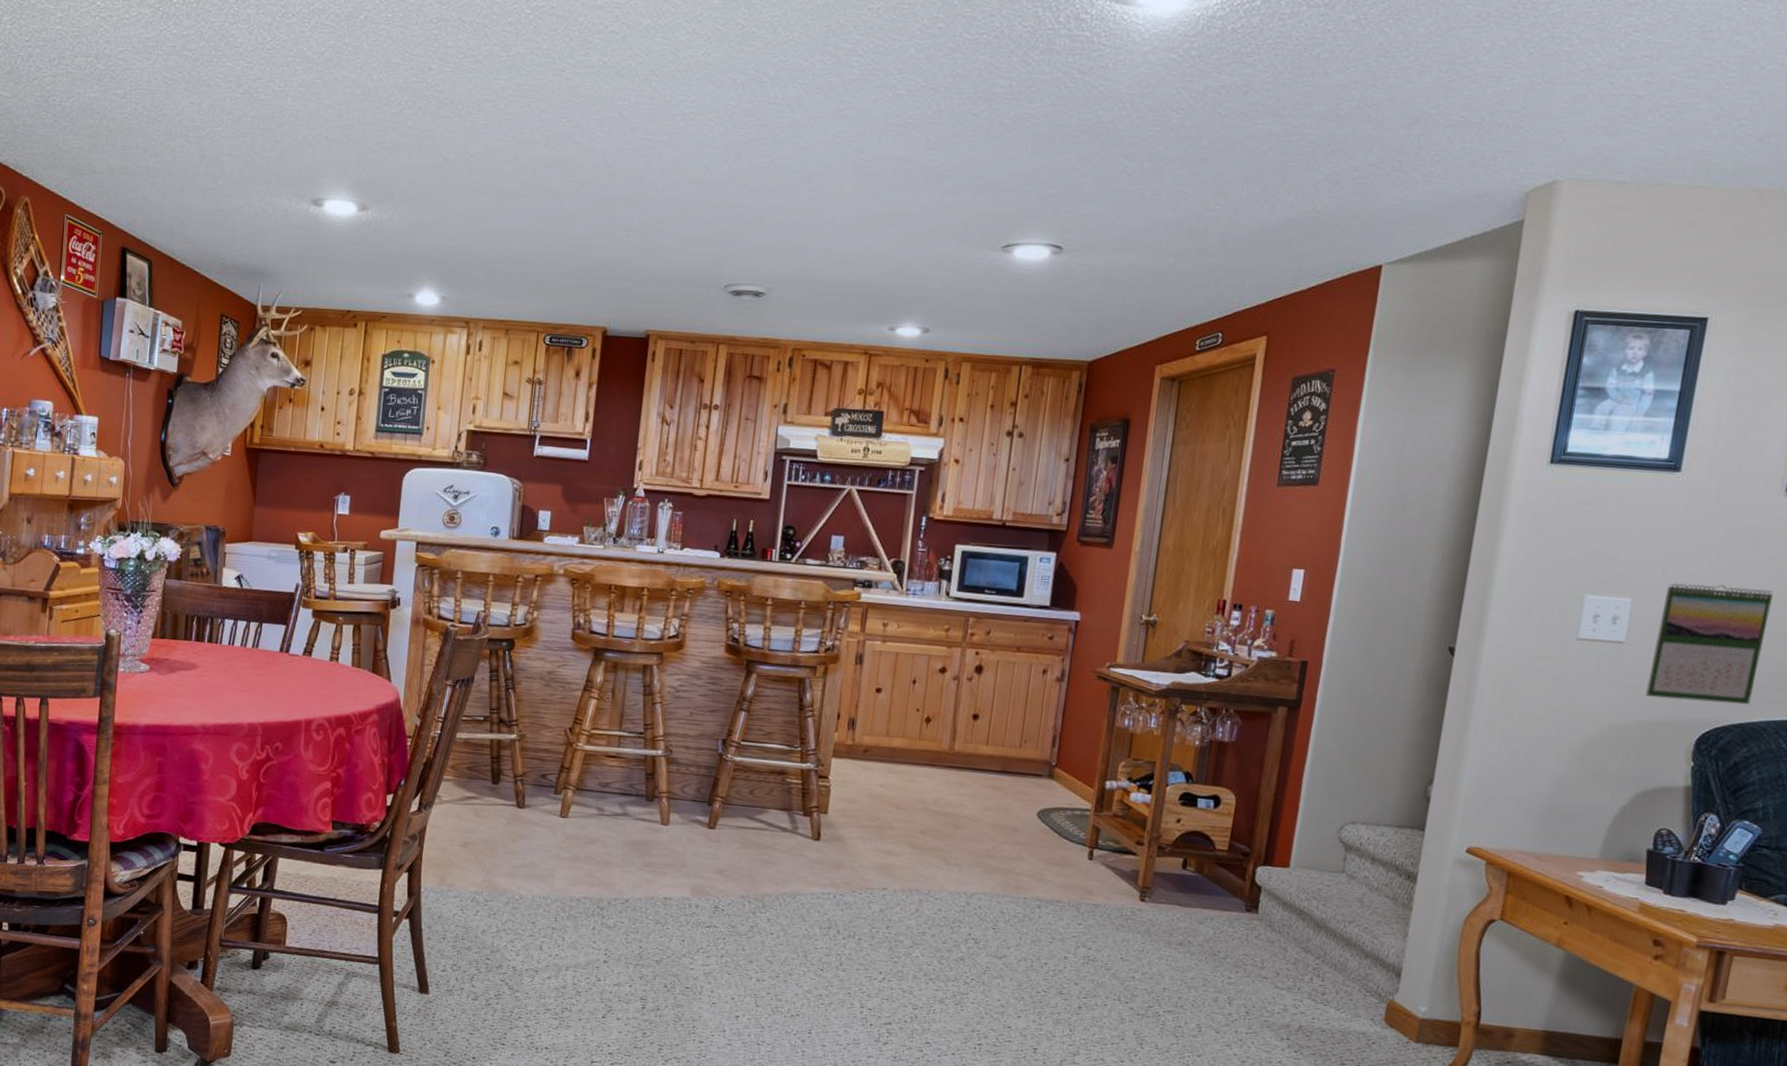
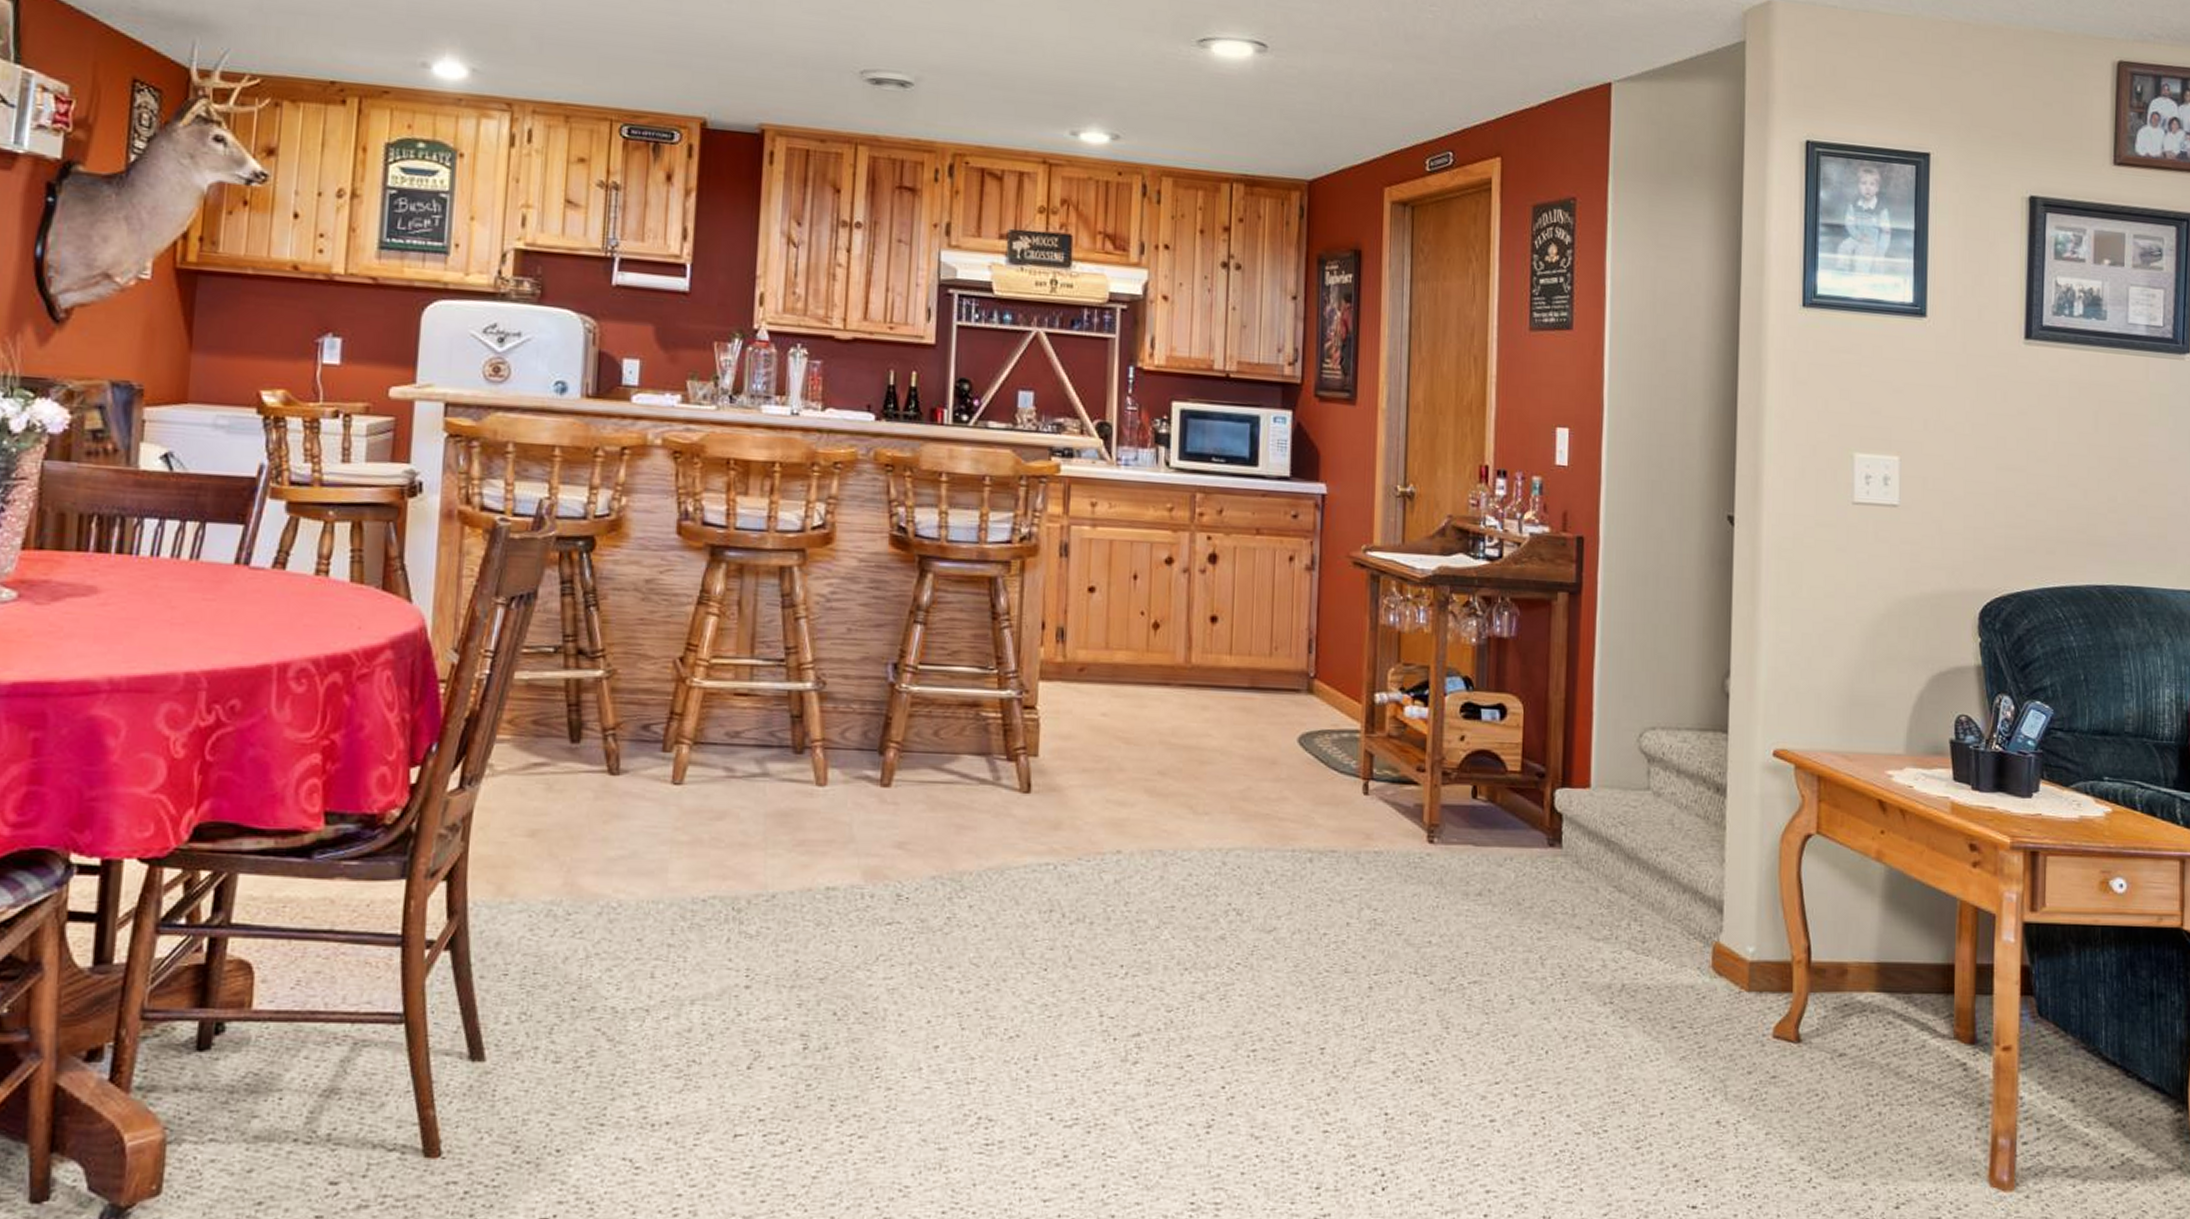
calendar: present [1645,583,1774,705] -> none [1926,438,2028,572]

